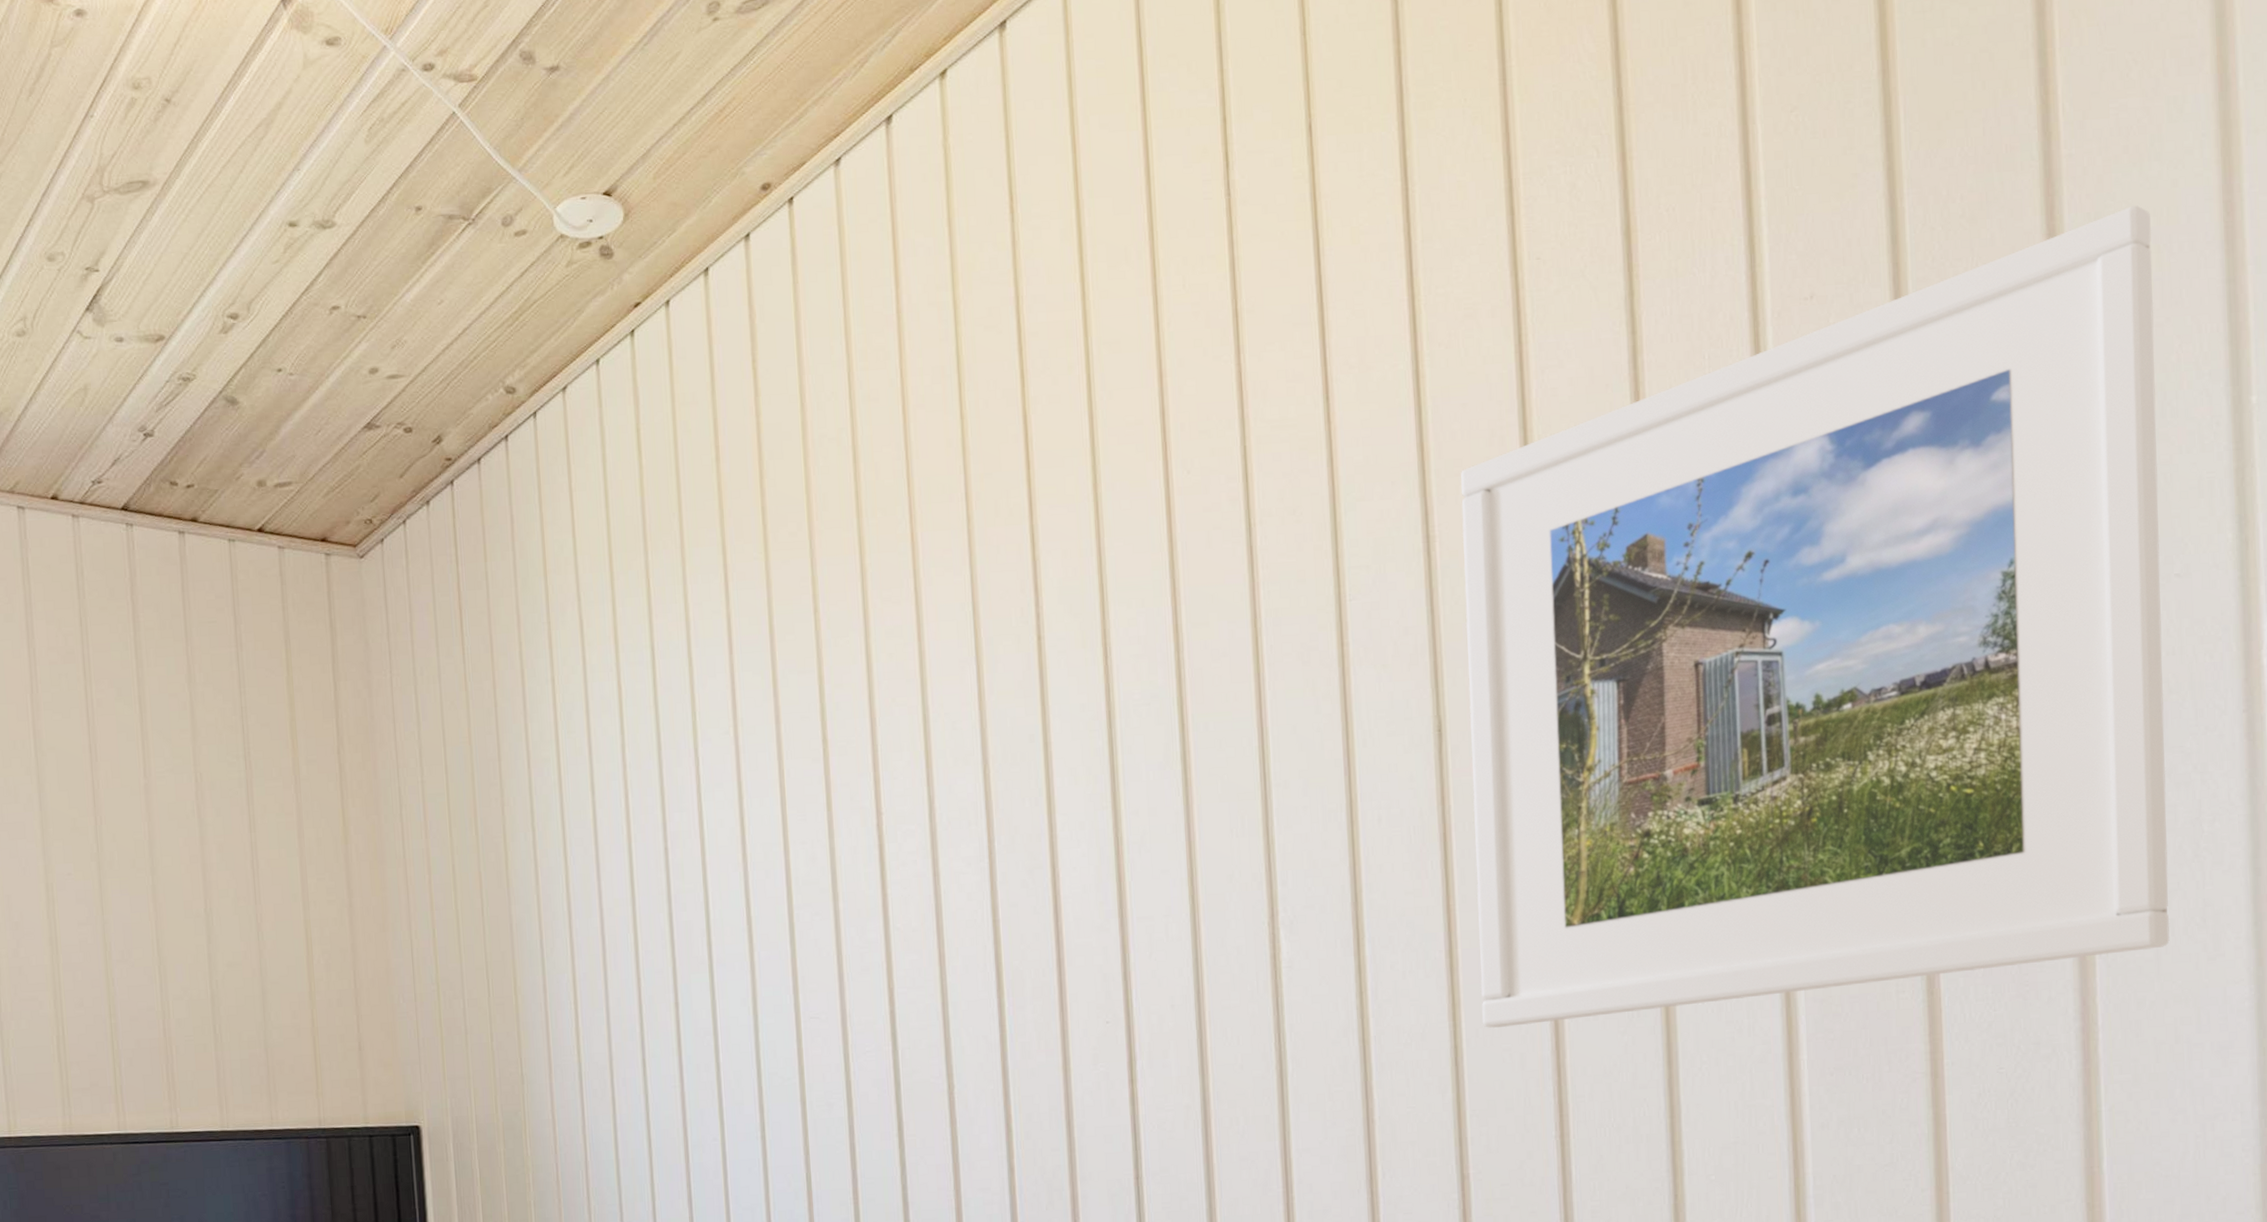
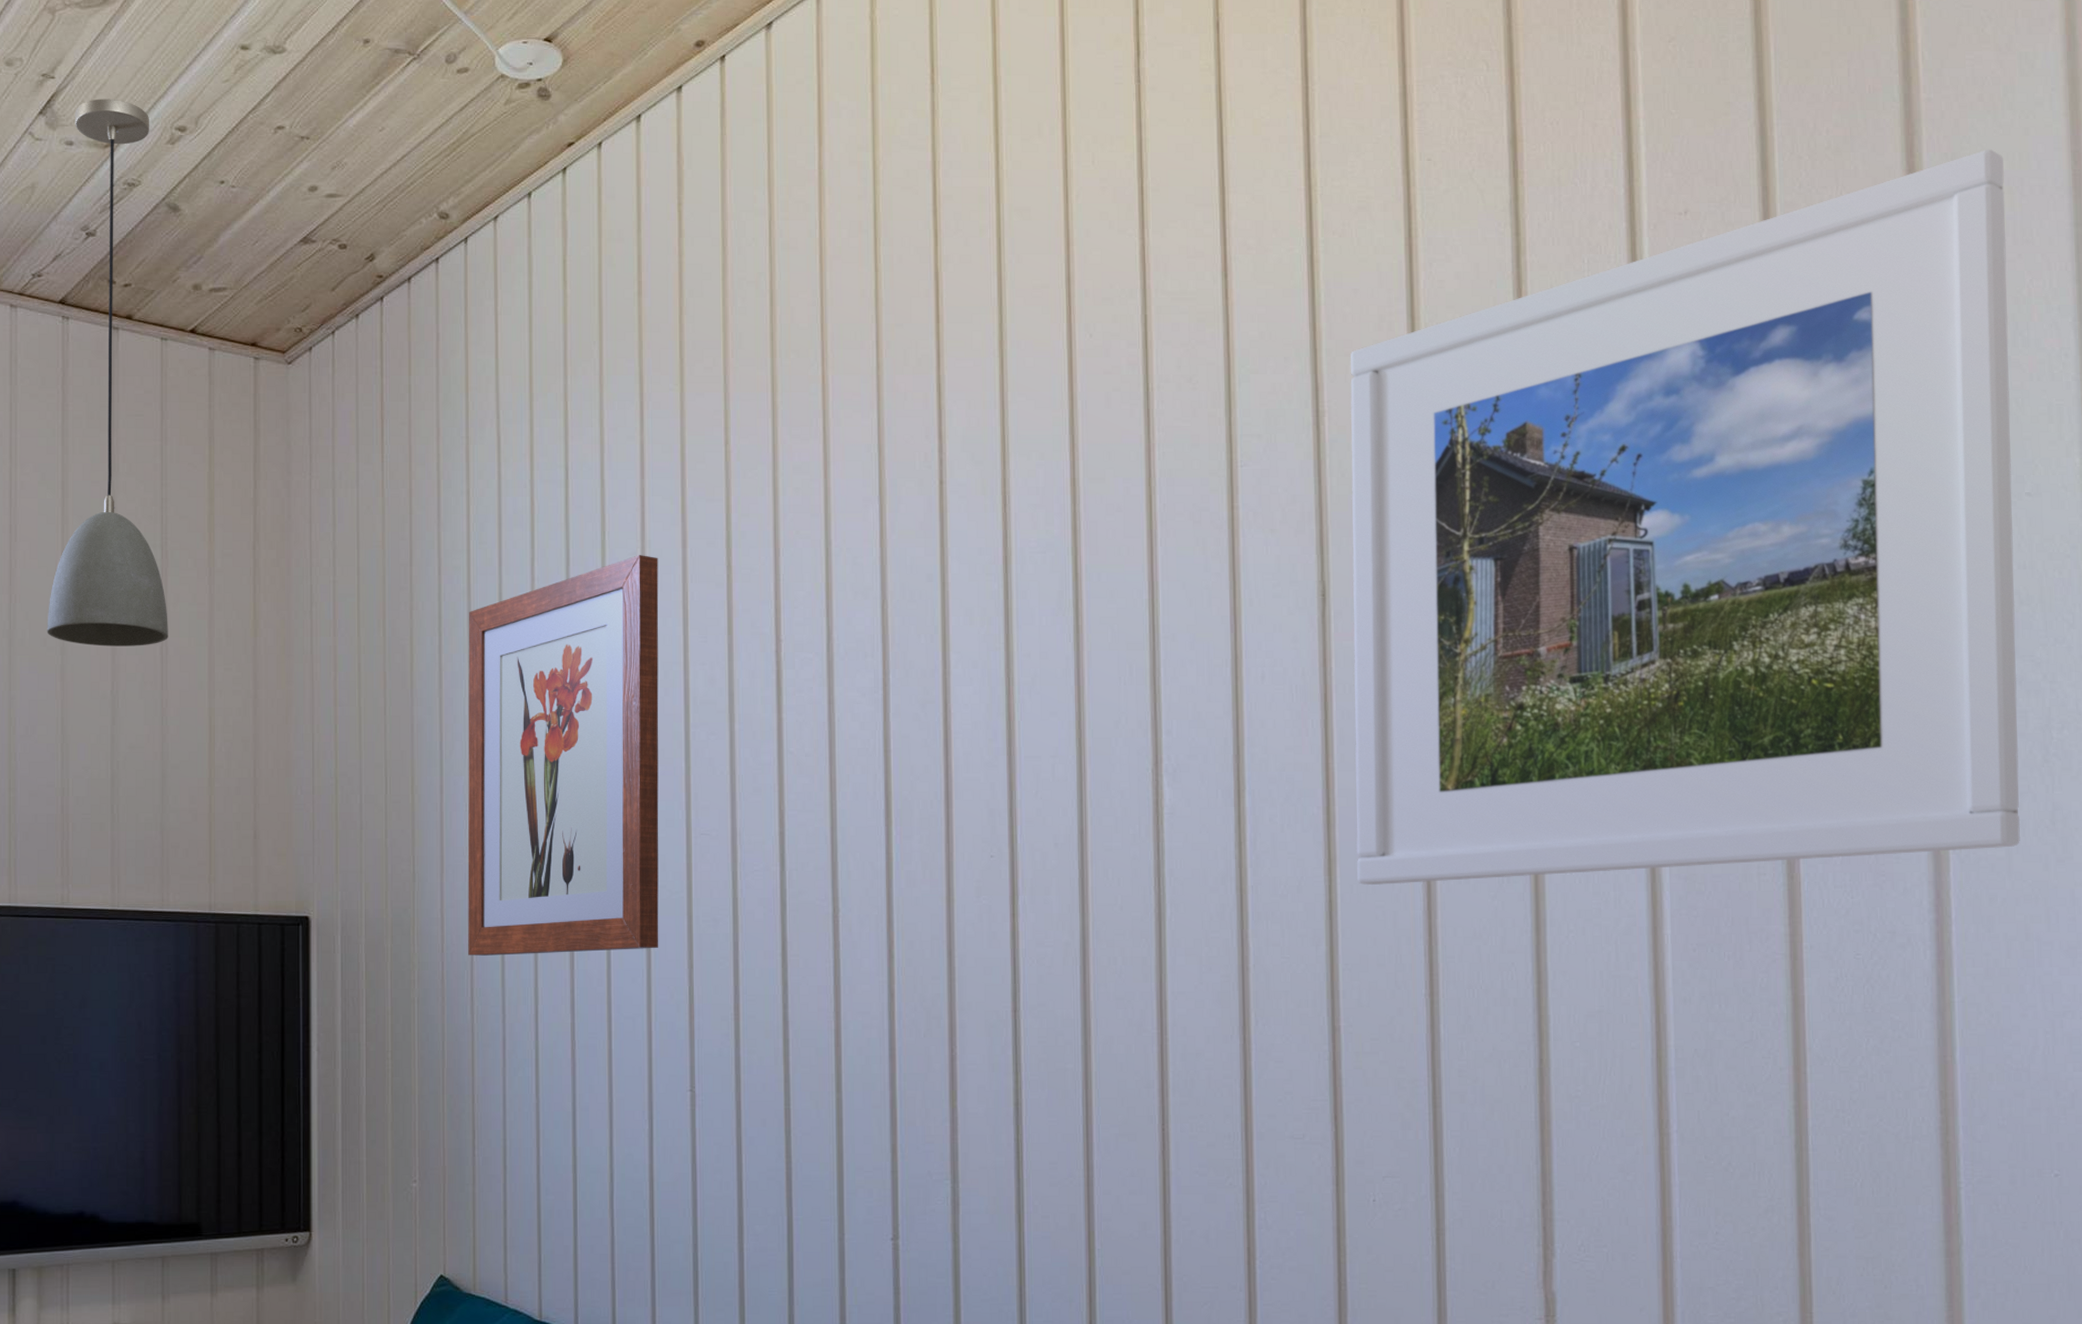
light fixture: none [122,289,258,864] -> present [47,99,168,647]
wall art: none [561,734,774,1156] -> present [467,555,659,956]

